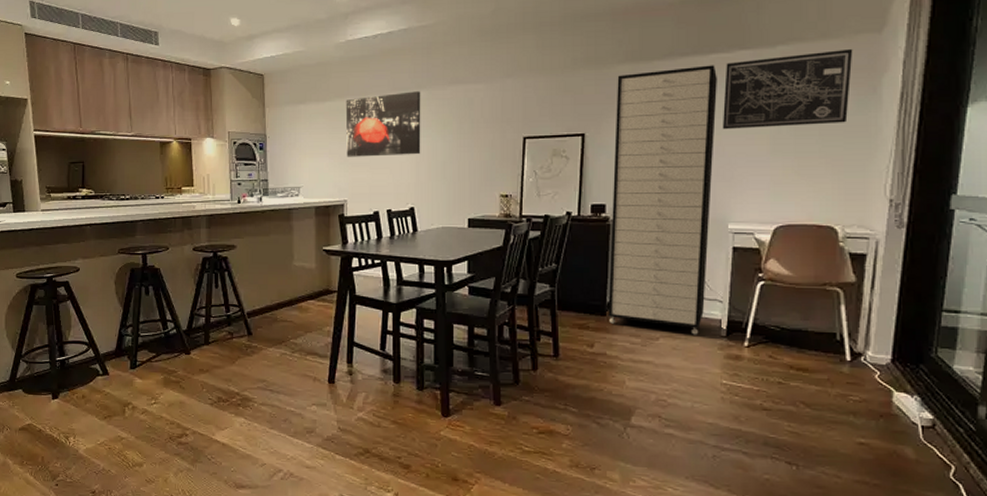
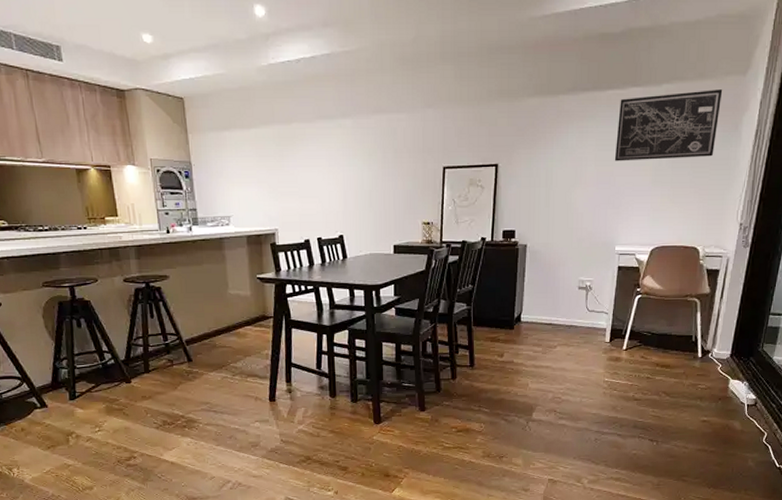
wall art: present [345,91,421,157] -> none [271,120,348,186]
storage cabinet: present [608,65,717,335] -> none [515,101,612,342]

